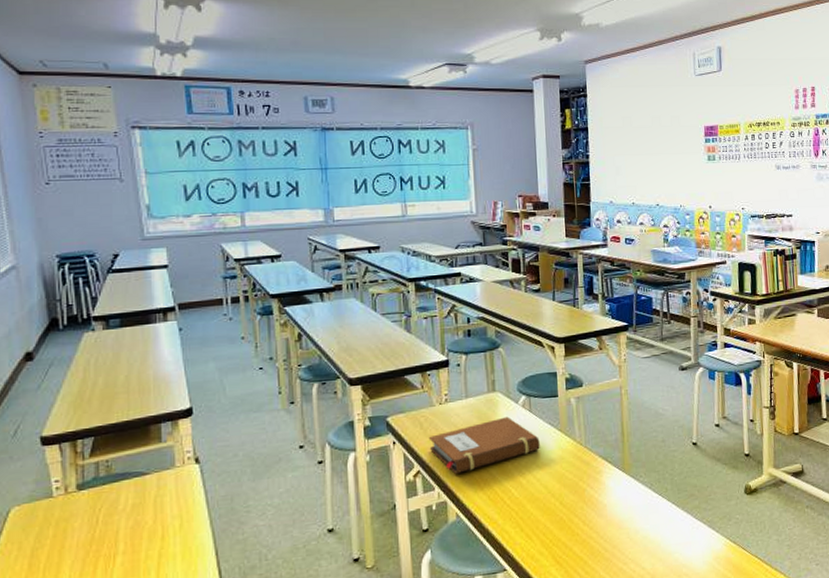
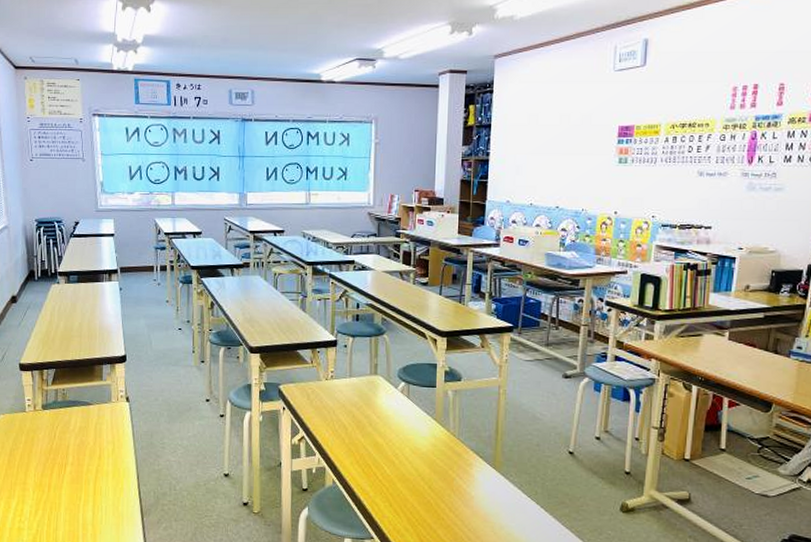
notebook: present [428,416,540,474] -> none [314,399,415,445]

